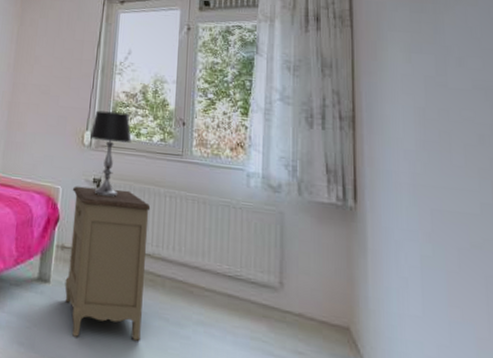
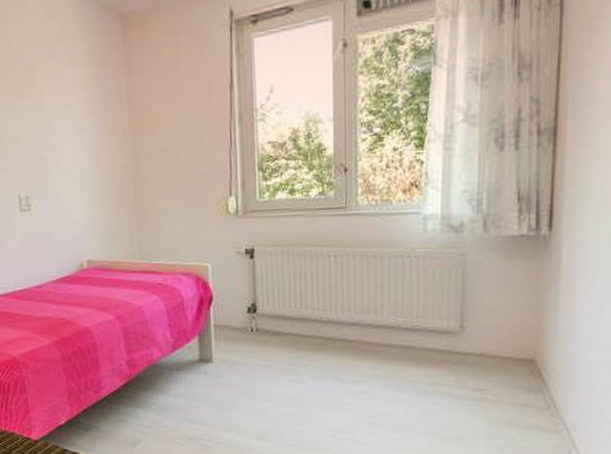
nightstand: present [60,185,151,341] -> none [218,256,314,408]
table lamp: present [89,110,131,198] -> none [234,168,284,268]

